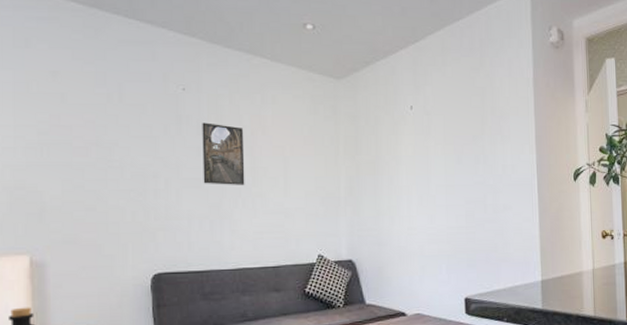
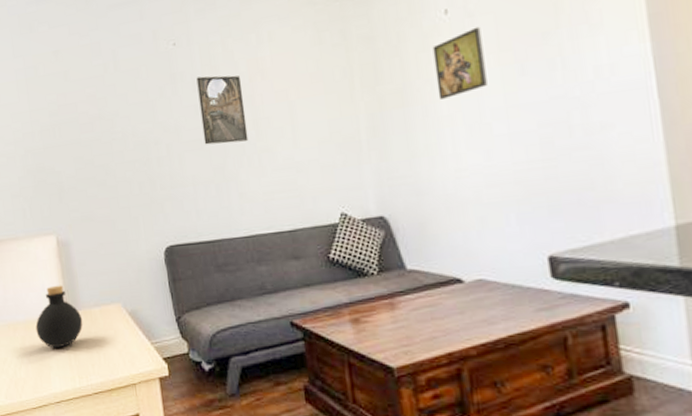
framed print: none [400,123,435,173] -> present [432,26,487,99]

